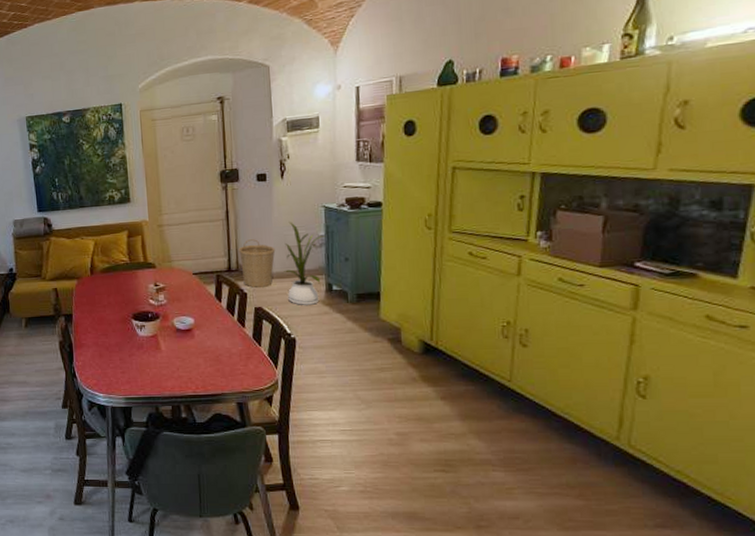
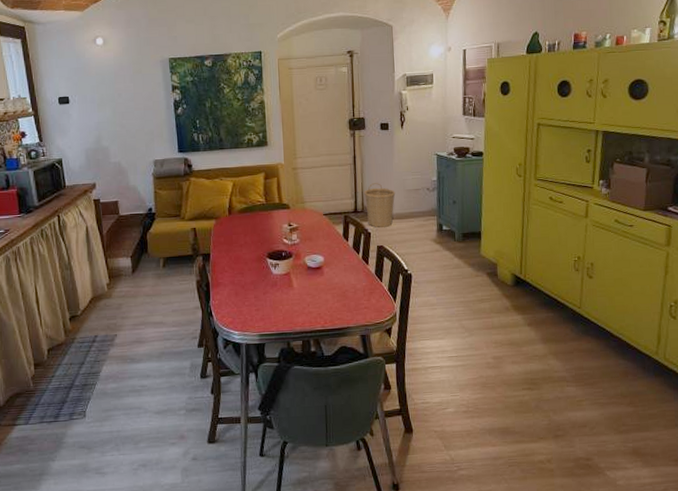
house plant: present [284,222,326,305] -> none [402,168,438,244]

